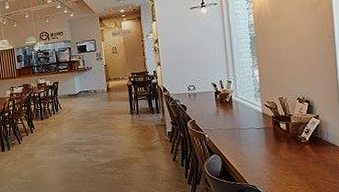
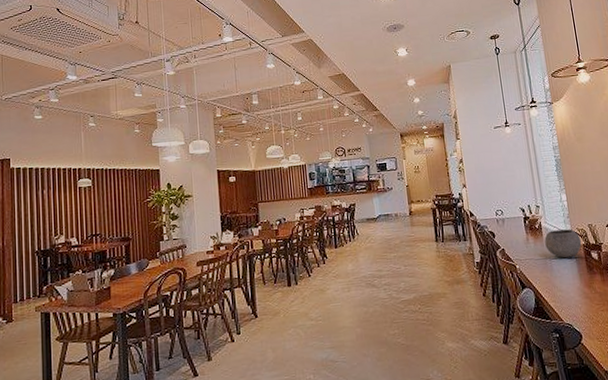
bowl: none [234,102,271,129] -> present [544,229,582,258]

